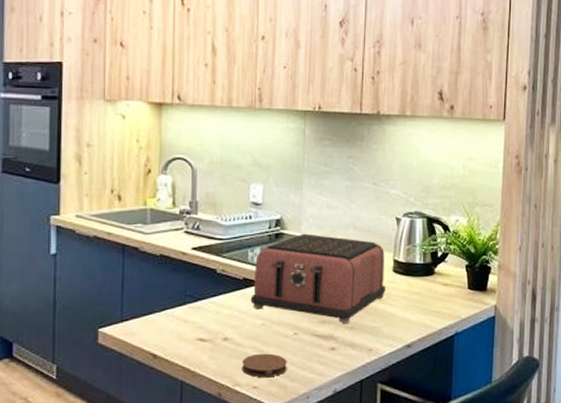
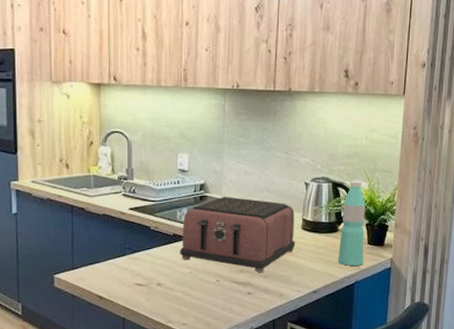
coaster: present [242,353,287,378] -> none [173,296,211,317]
water bottle: none [435,215,465,315] -> present [338,180,366,266]

